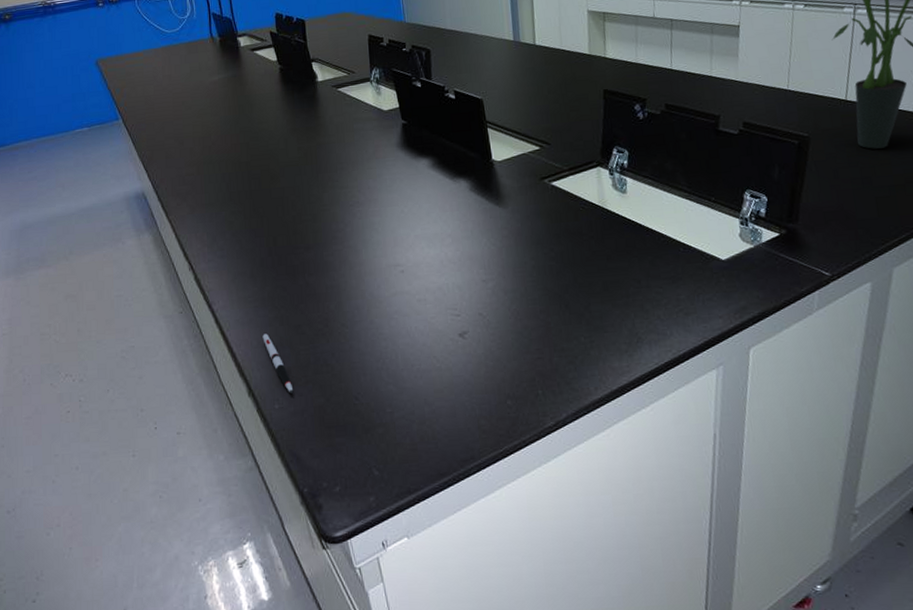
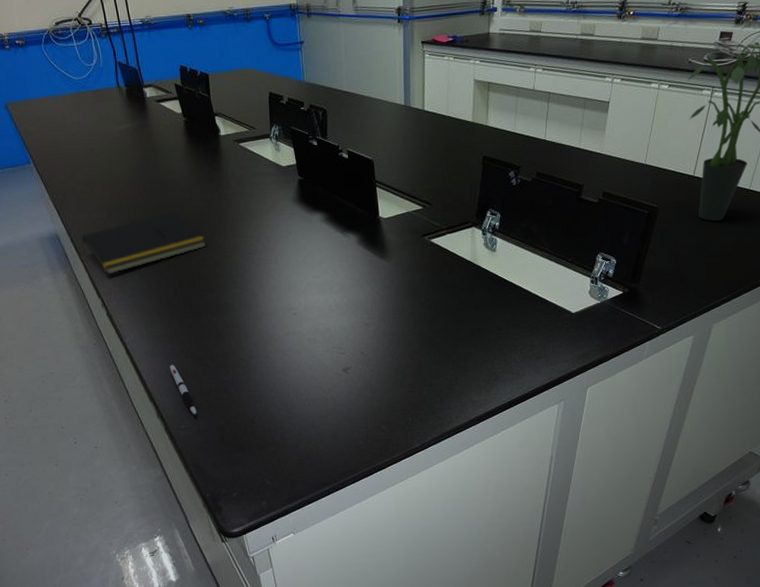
notepad: none [169,163,304,235] -> present [81,211,207,275]

